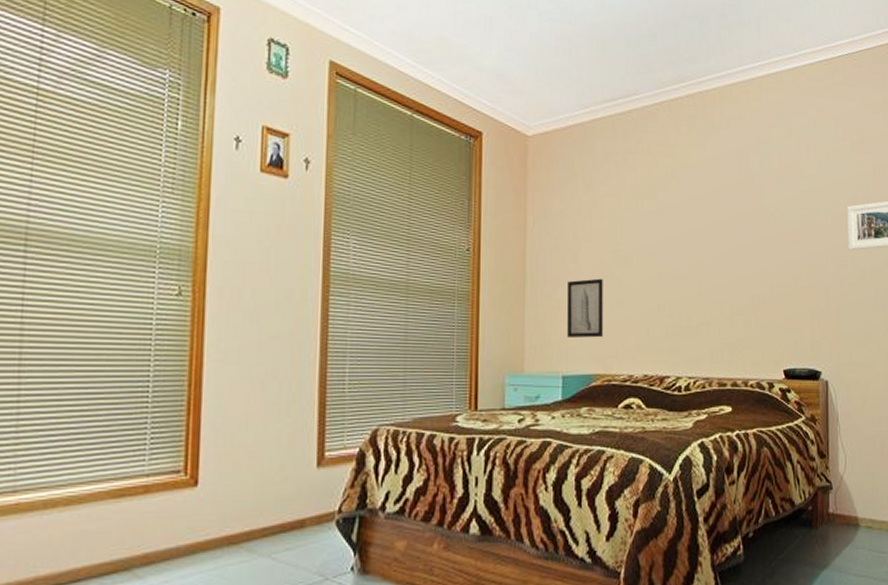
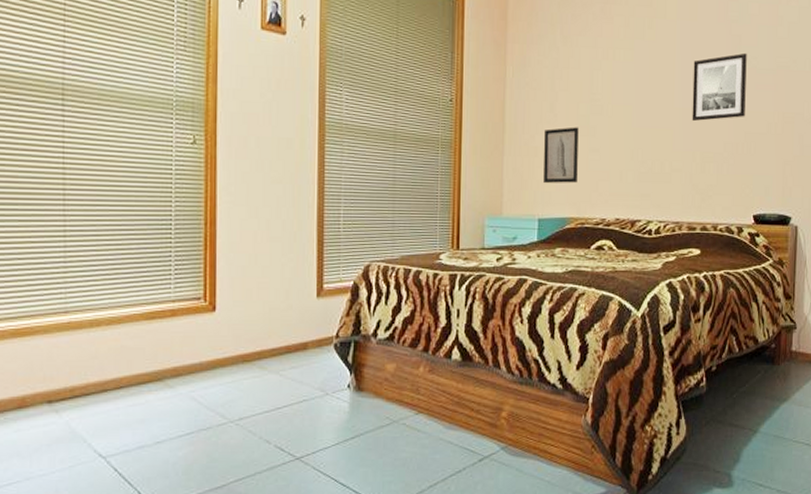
wall art: none [717,204,771,274] -> present [692,52,747,122]

